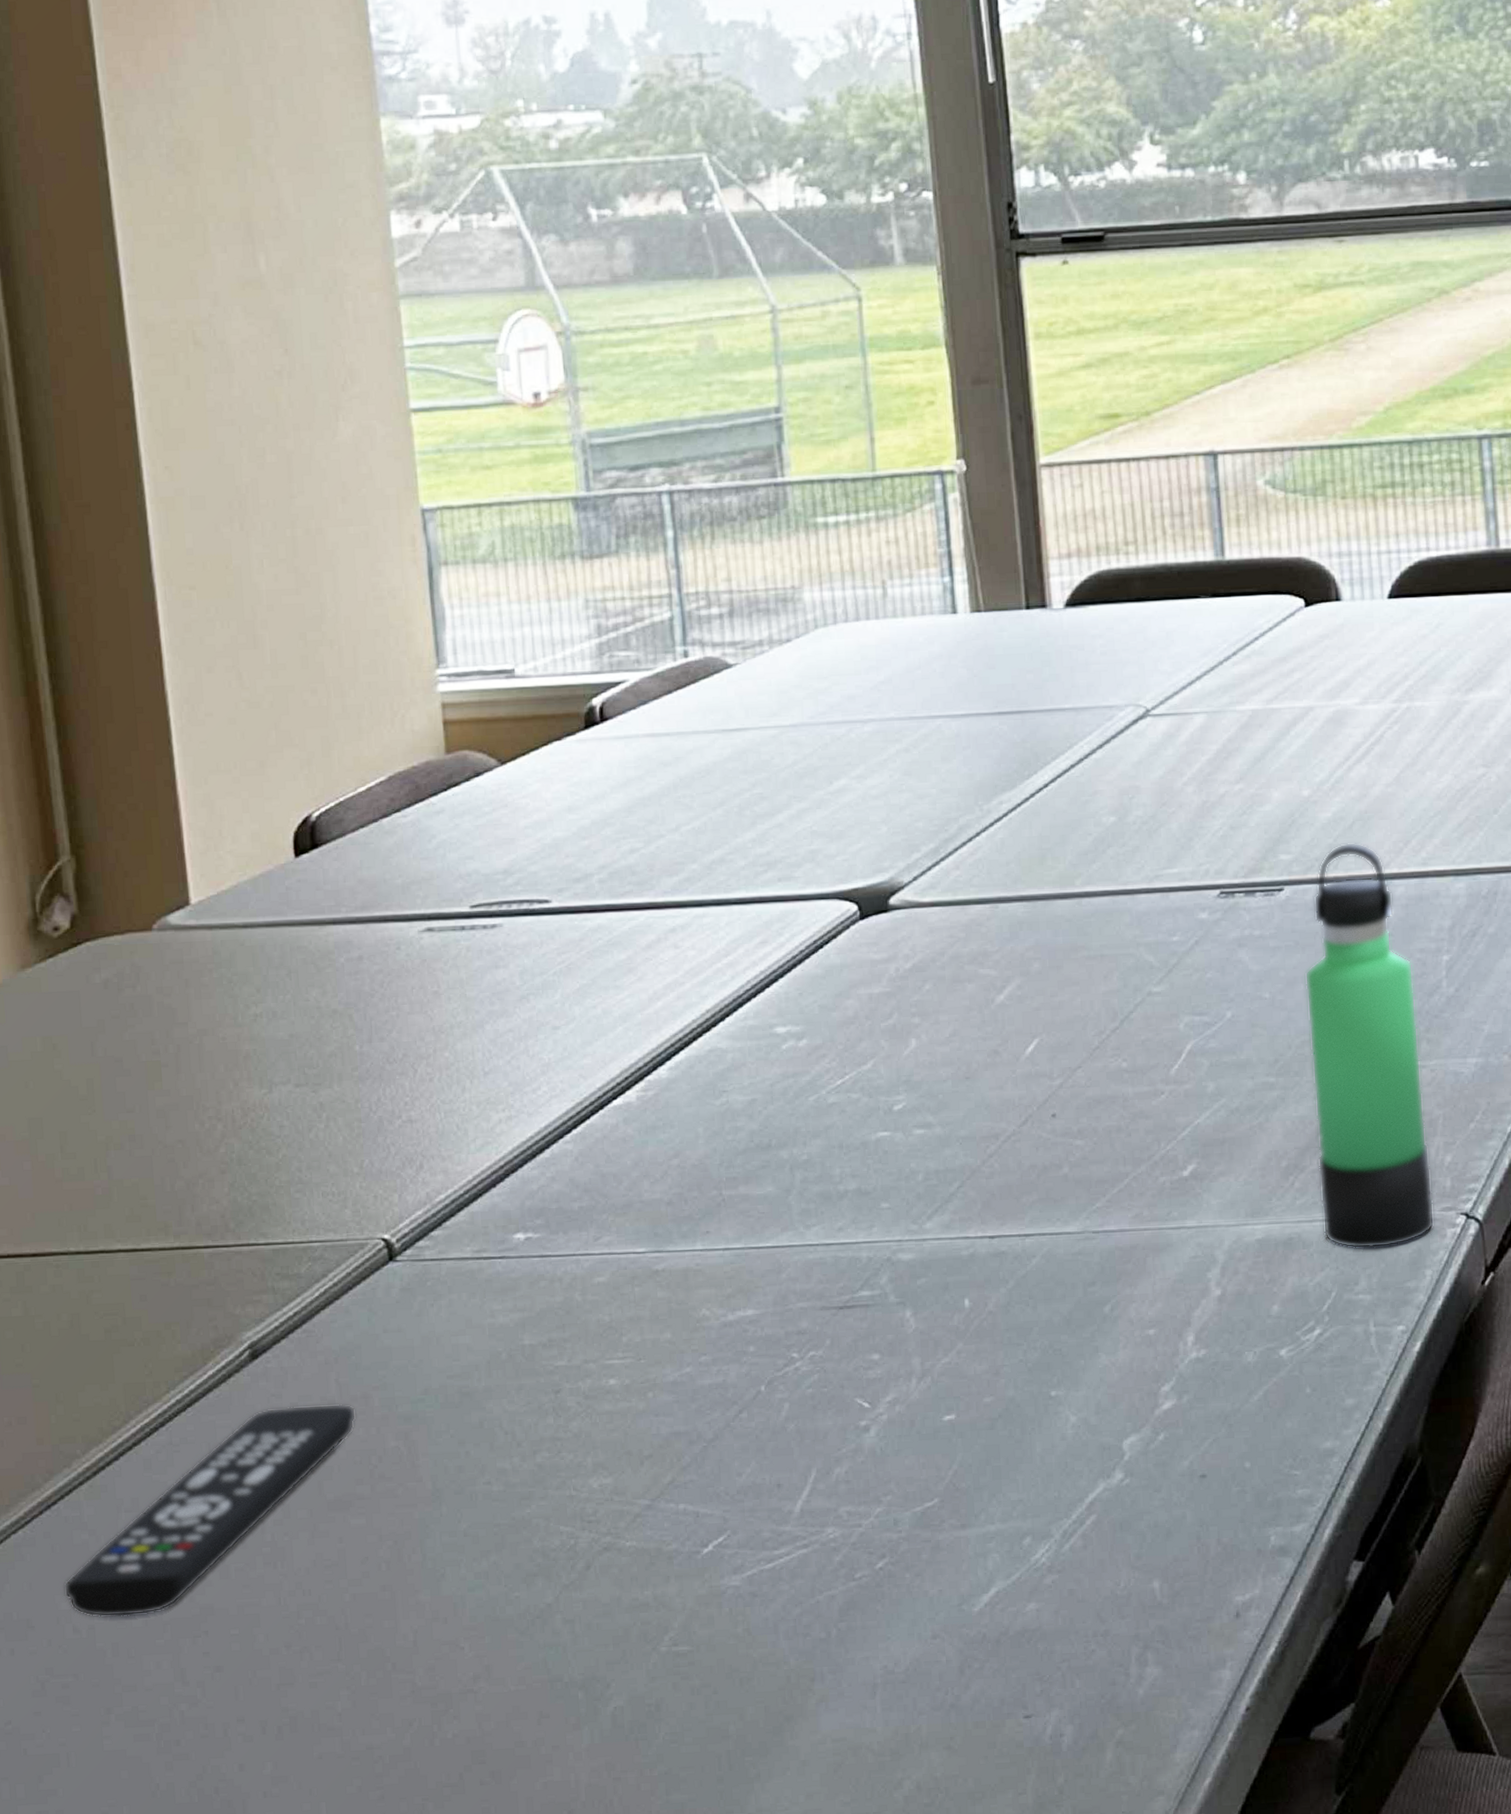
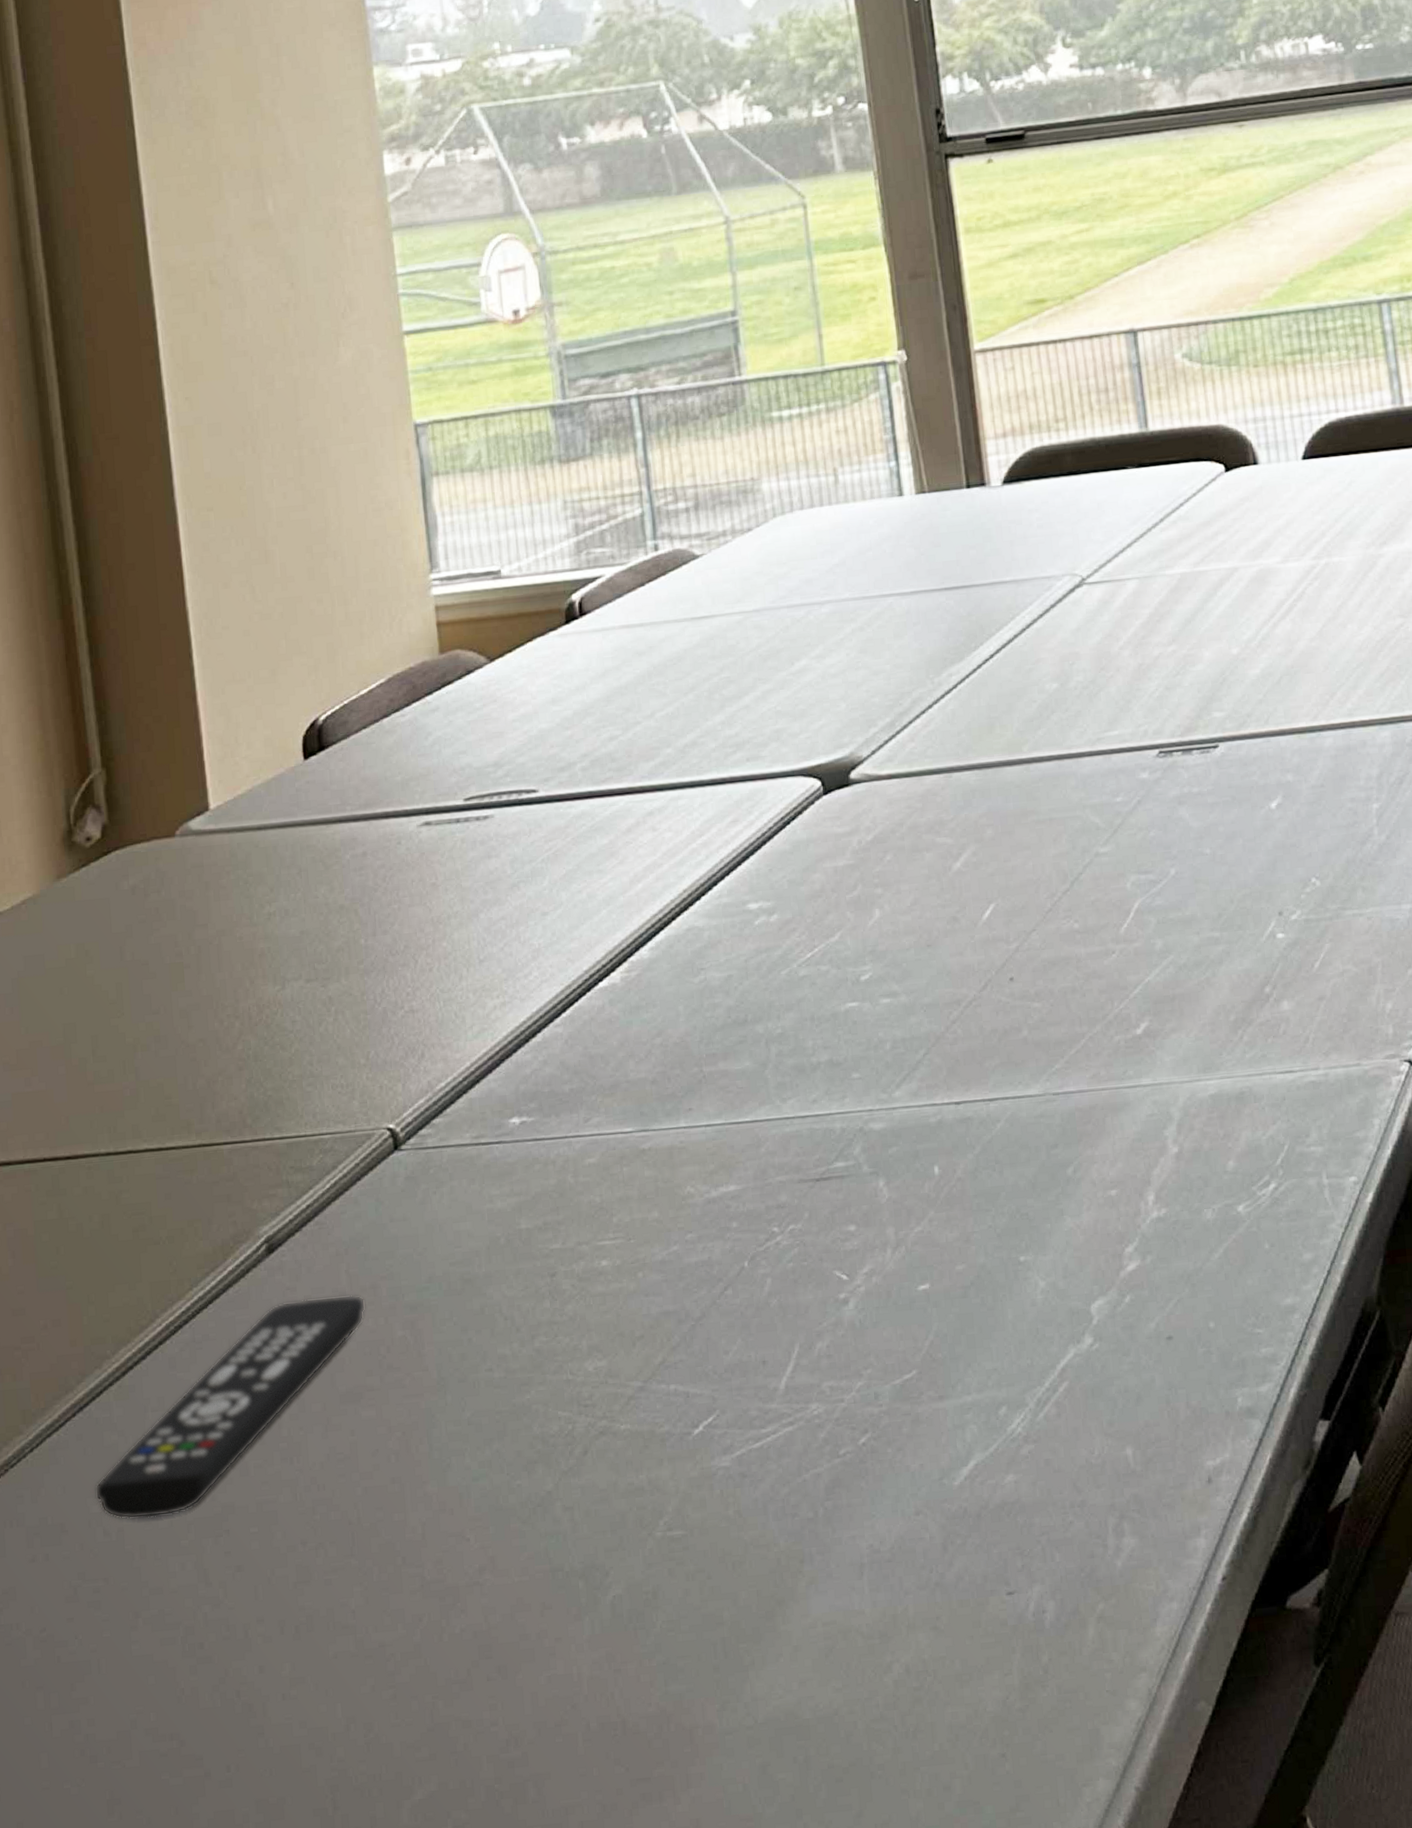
thermos bottle: present [1304,842,1435,1249] -> none [1242,696,1380,1101]

